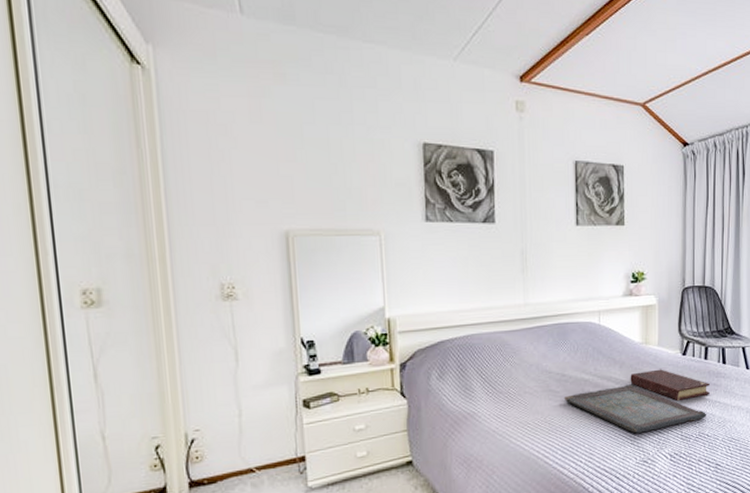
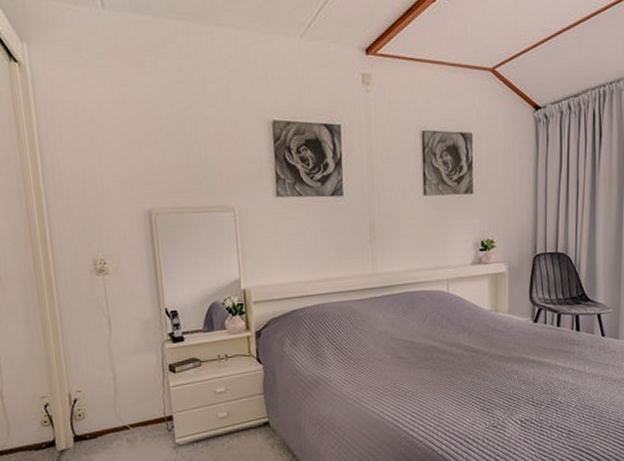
serving tray: present [564,384,707,434] -> none [412,351,560,399]
book: present [630,369,710,401] -> none [479,336,562,368]

